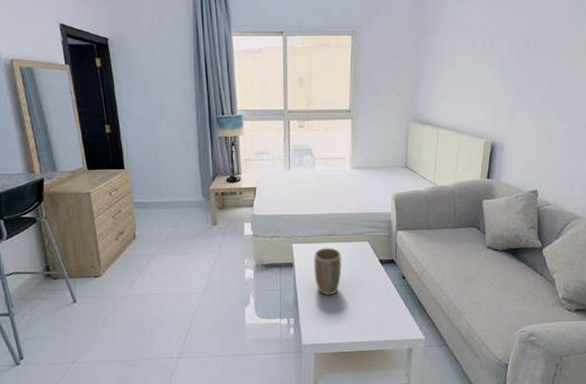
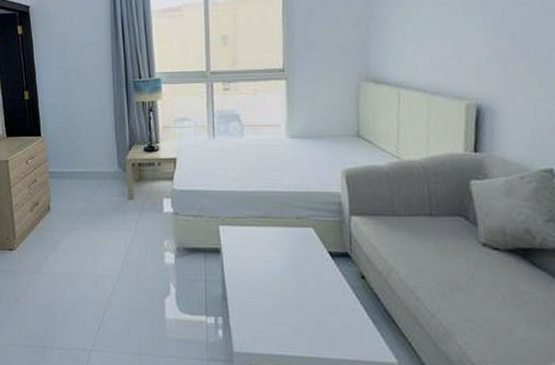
plant pot: present [314,247,342,295] -> none [245,232,281,292]

